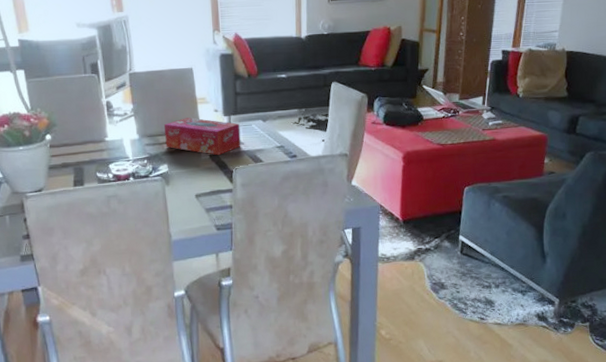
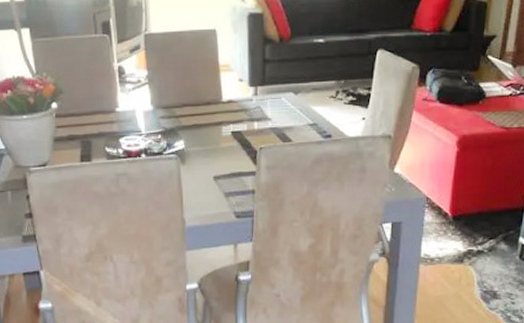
tissue box: present [164,117,241,156] -> none [182,87,268,133]

